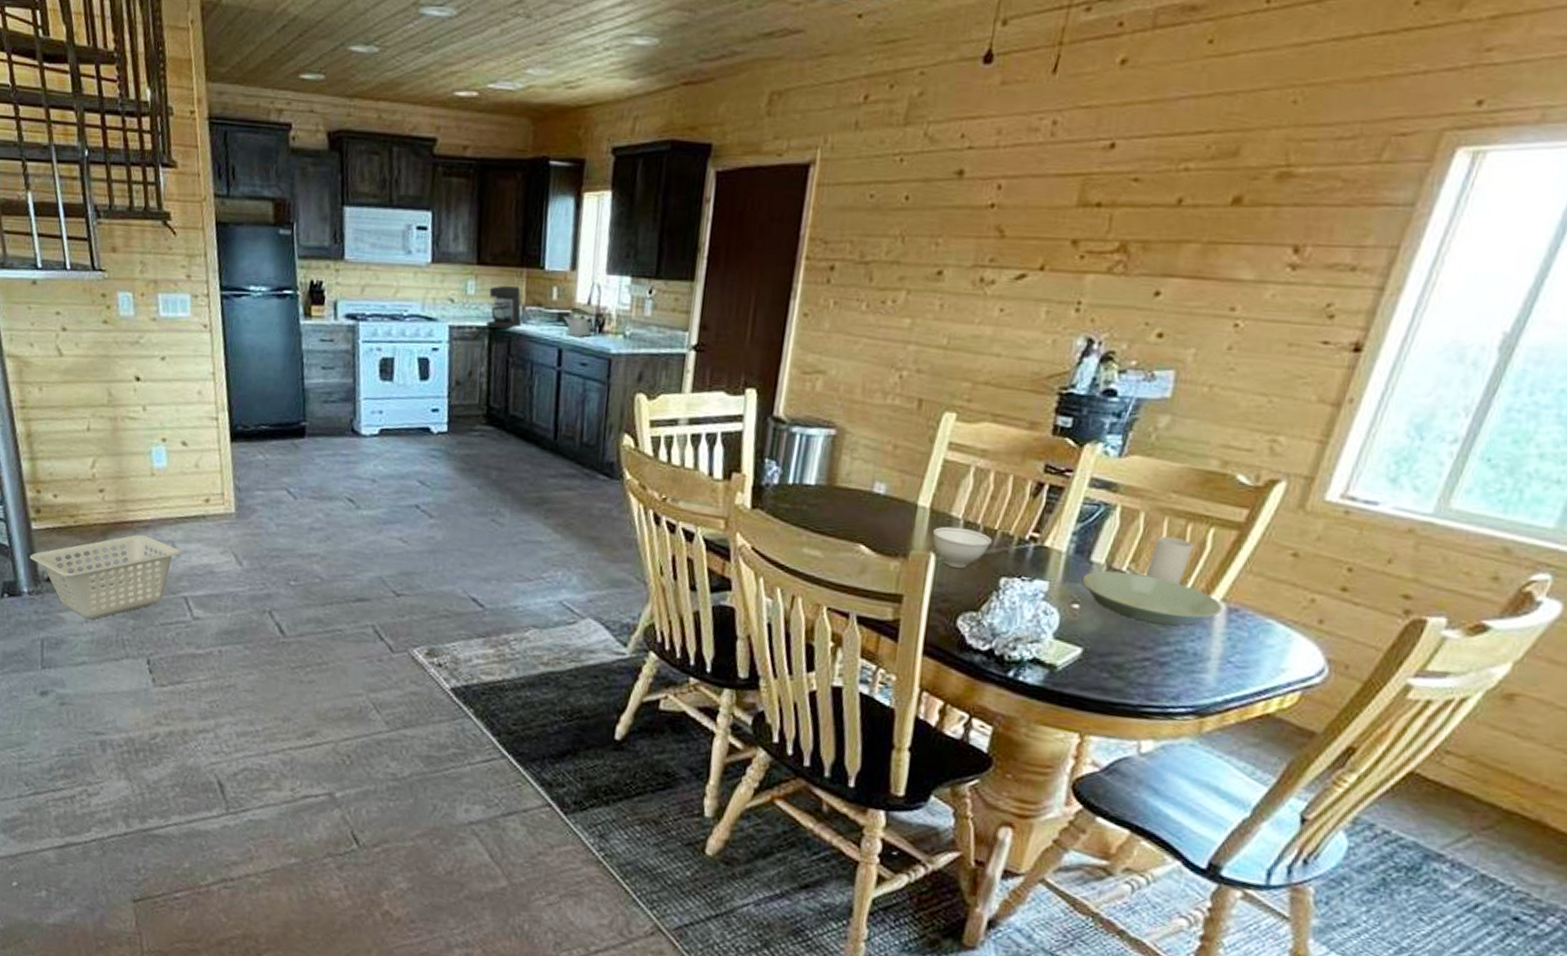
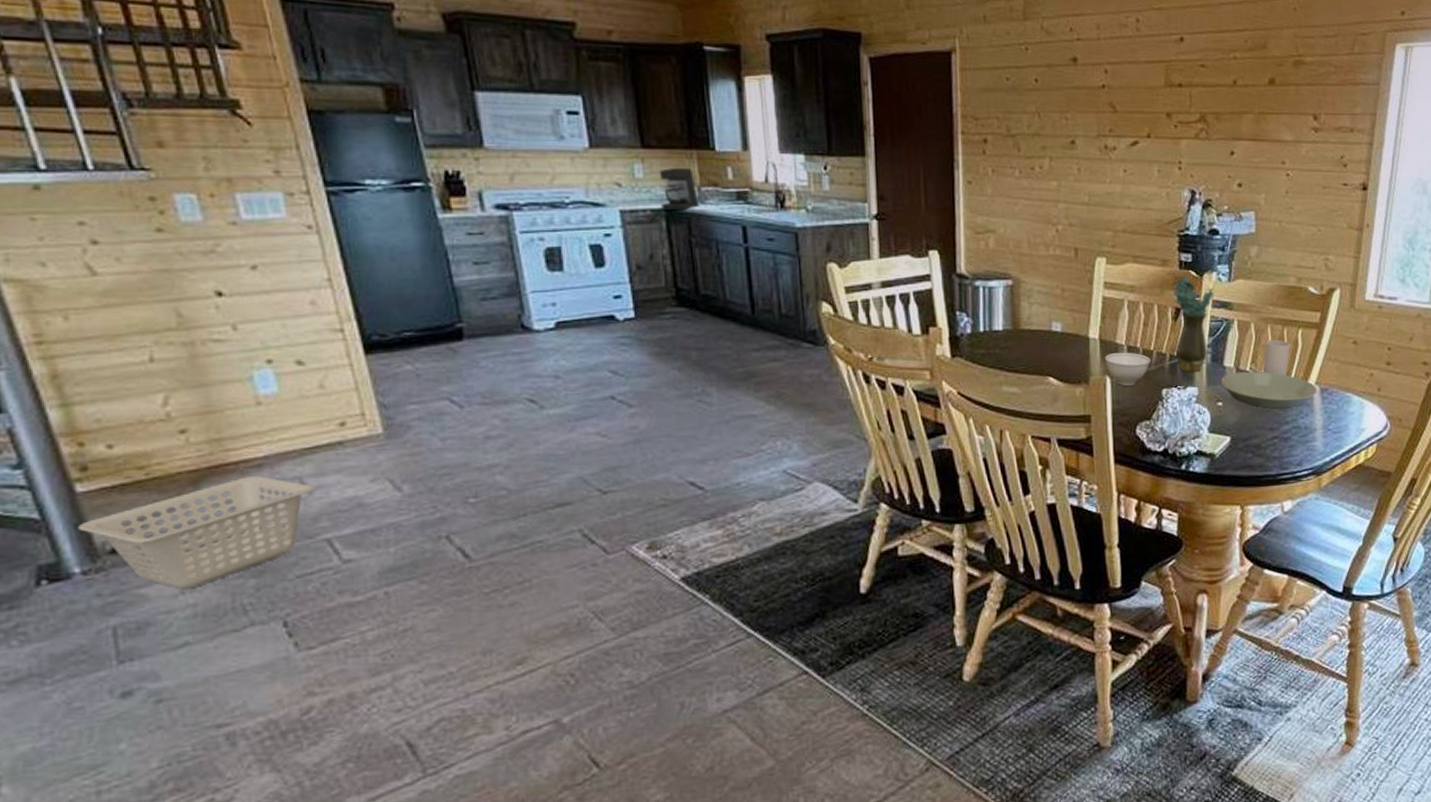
kettle: present [564,307,594,338] -> none [743,185,776,214]
vase: none [1024,439,1095,564] -> present [1172,273,1214,373]

